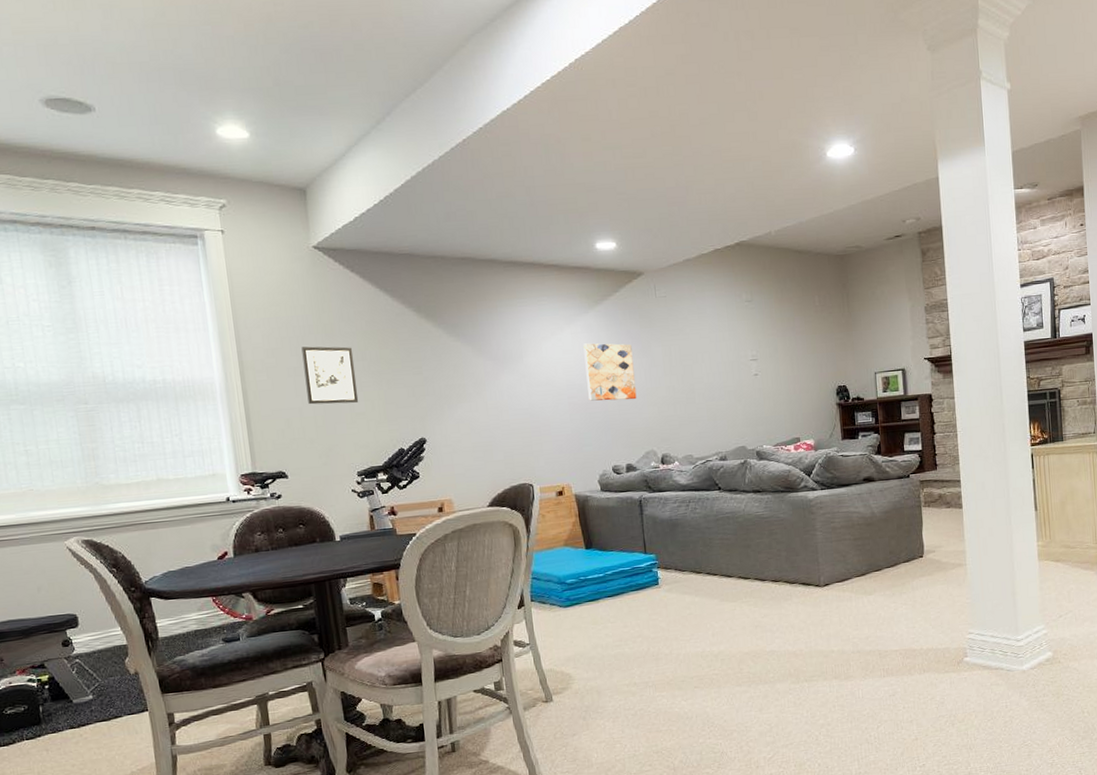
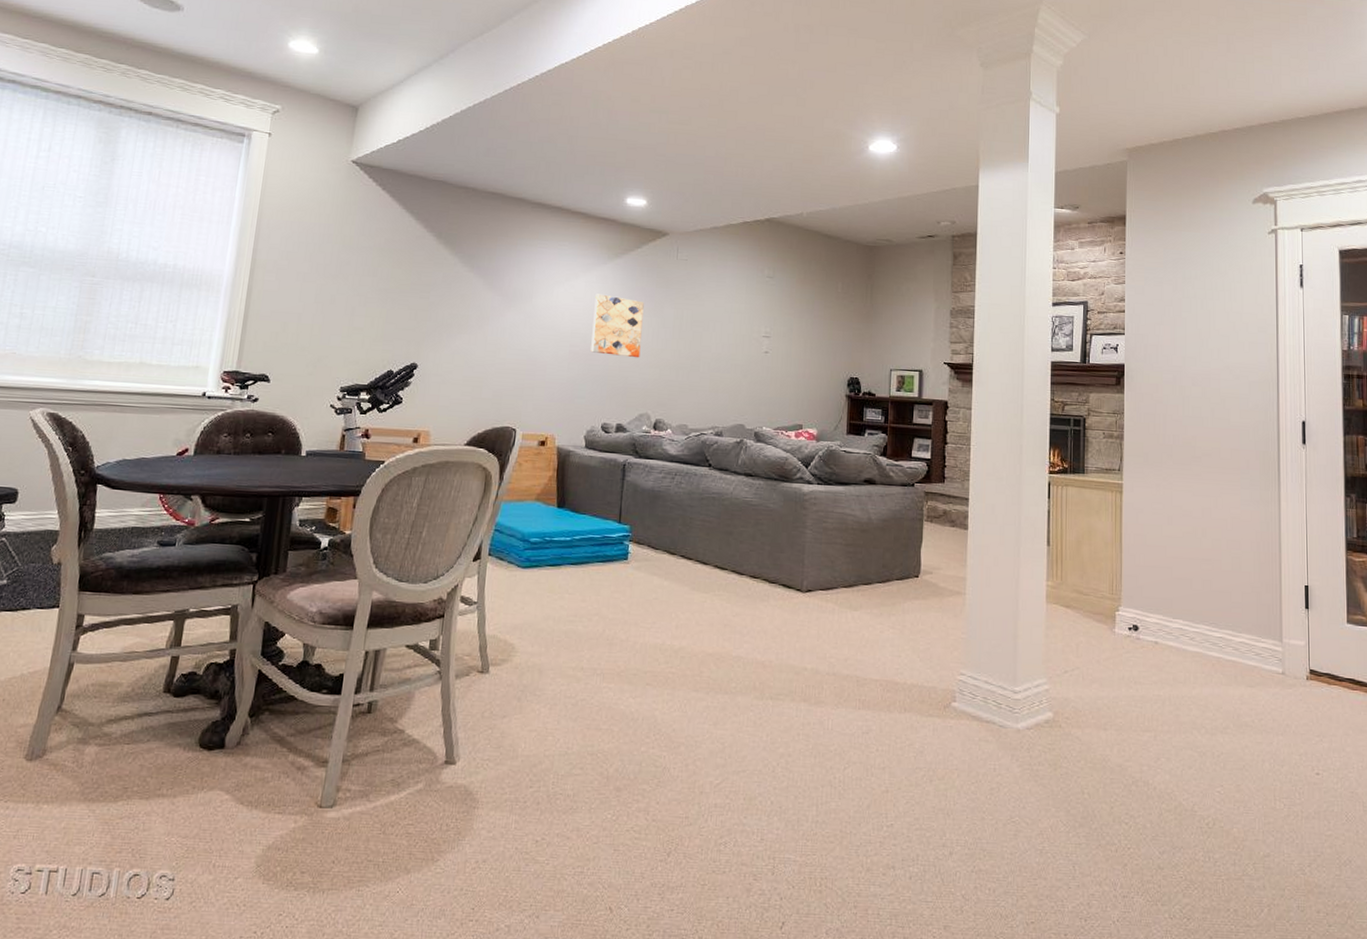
wall art: present [301,346,359,405] -> none [309,254,366,317]

